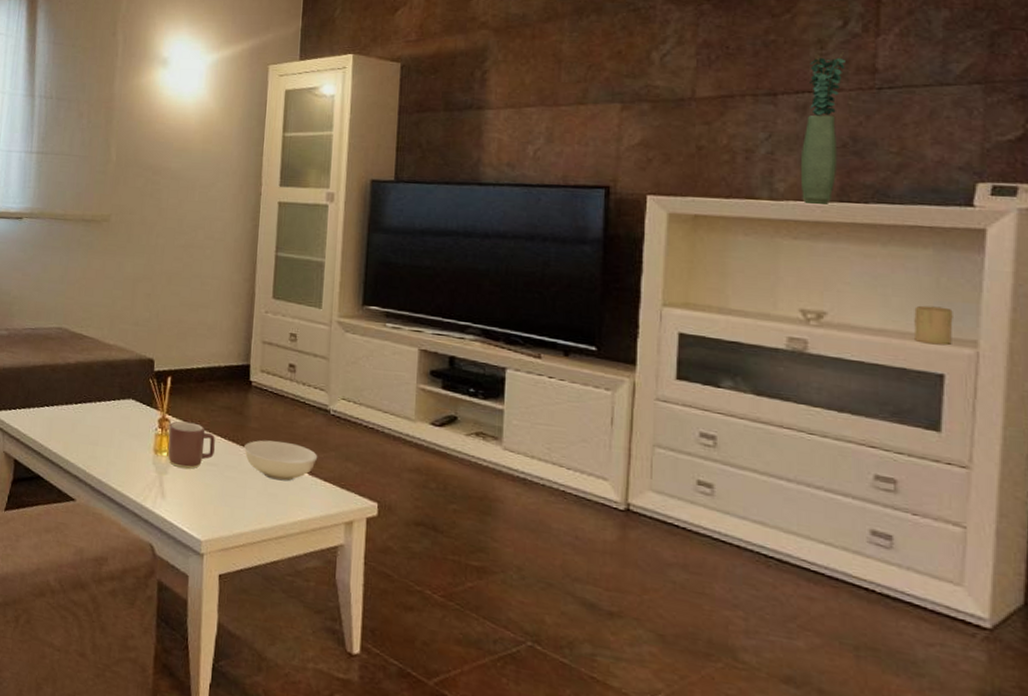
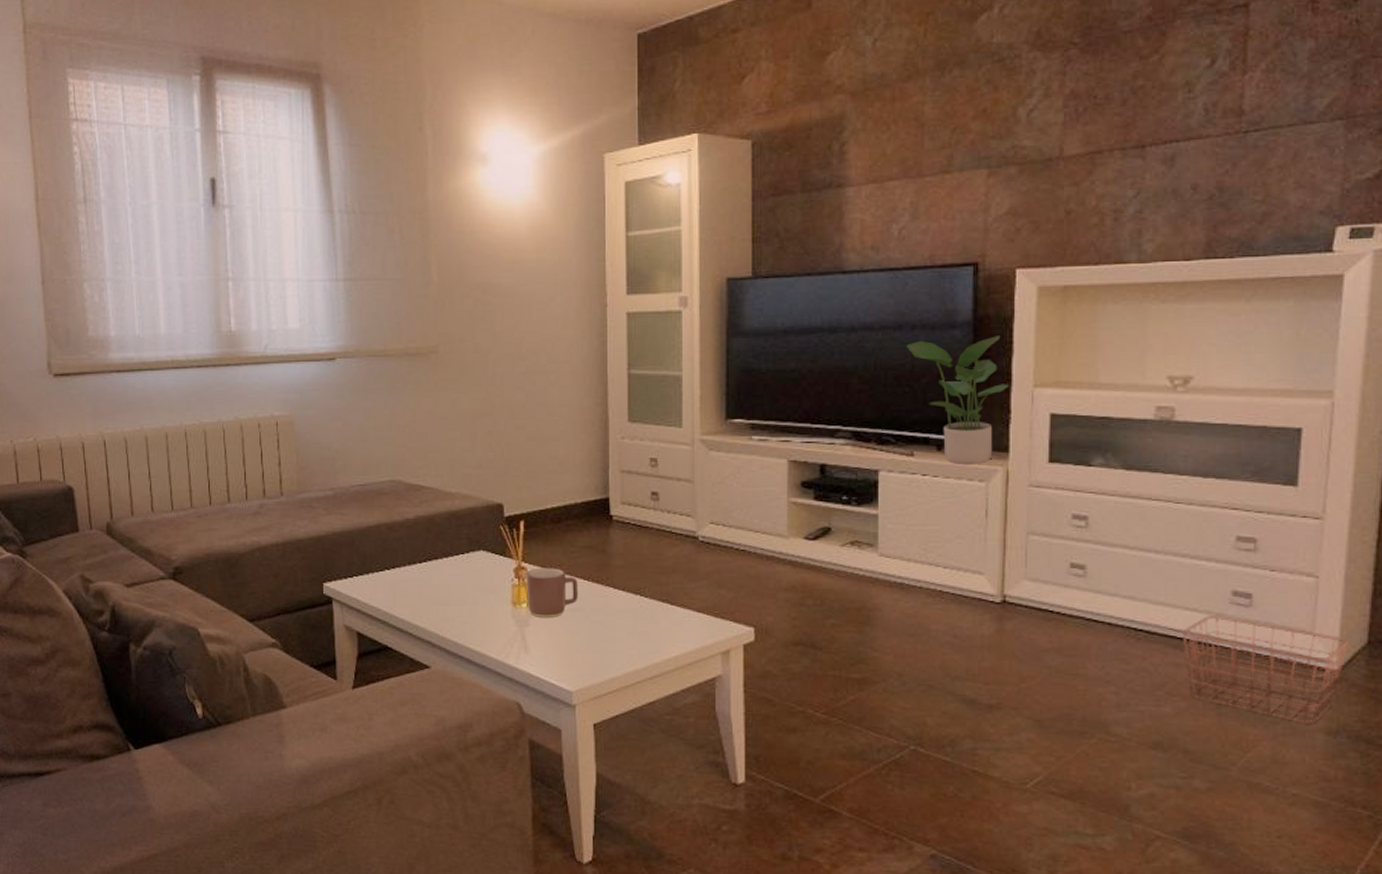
bowl: present [244,440,318,481] -> none [610,575,689,618]
potted plant: none [536,252,639,374] -> present [905,336,1010,466]
vase: present [800,52,845,204] -> none [1168,94,1213,264]
basket: none [816,551,1004,682] -> present [1182,614,1350,724]
candle: present [914,305,953,346] -> none [1275,359,1311,399]

